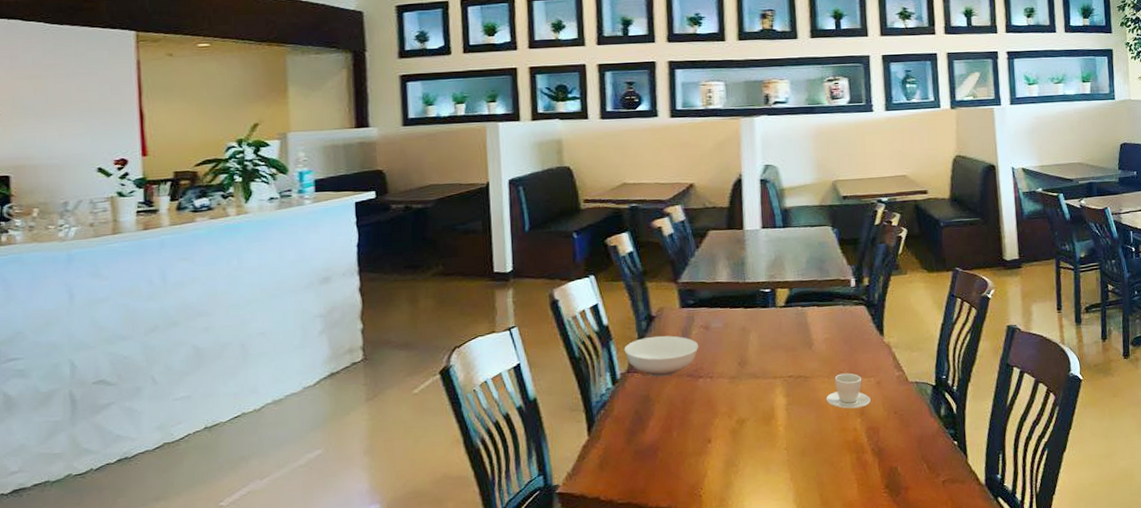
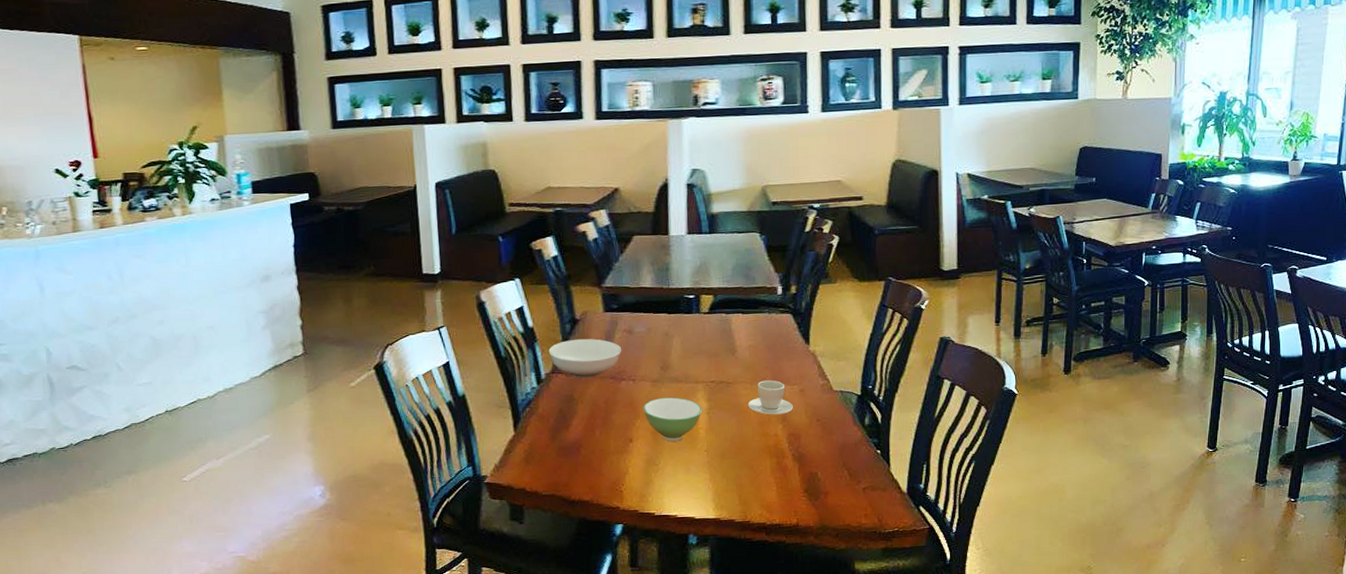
bowl: none [721,393,781,441] -> present [643,397,702,442]

